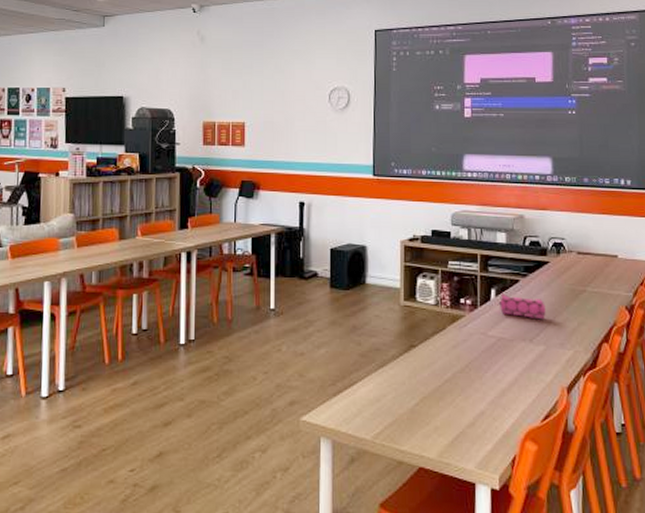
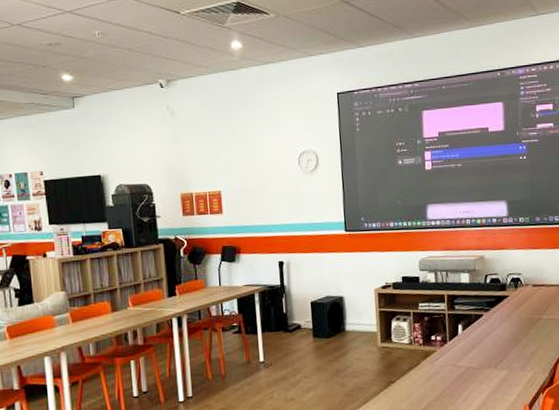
pencil case: present [498,293,546,320] -> none [465,327,508,348]

